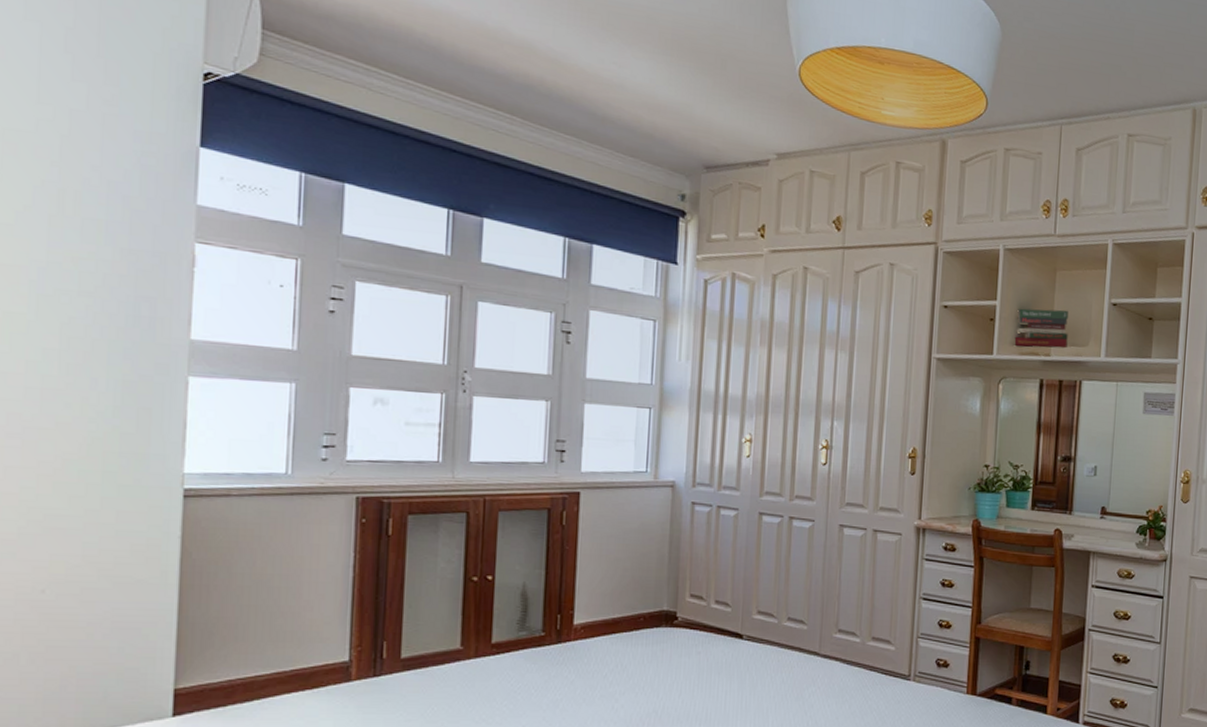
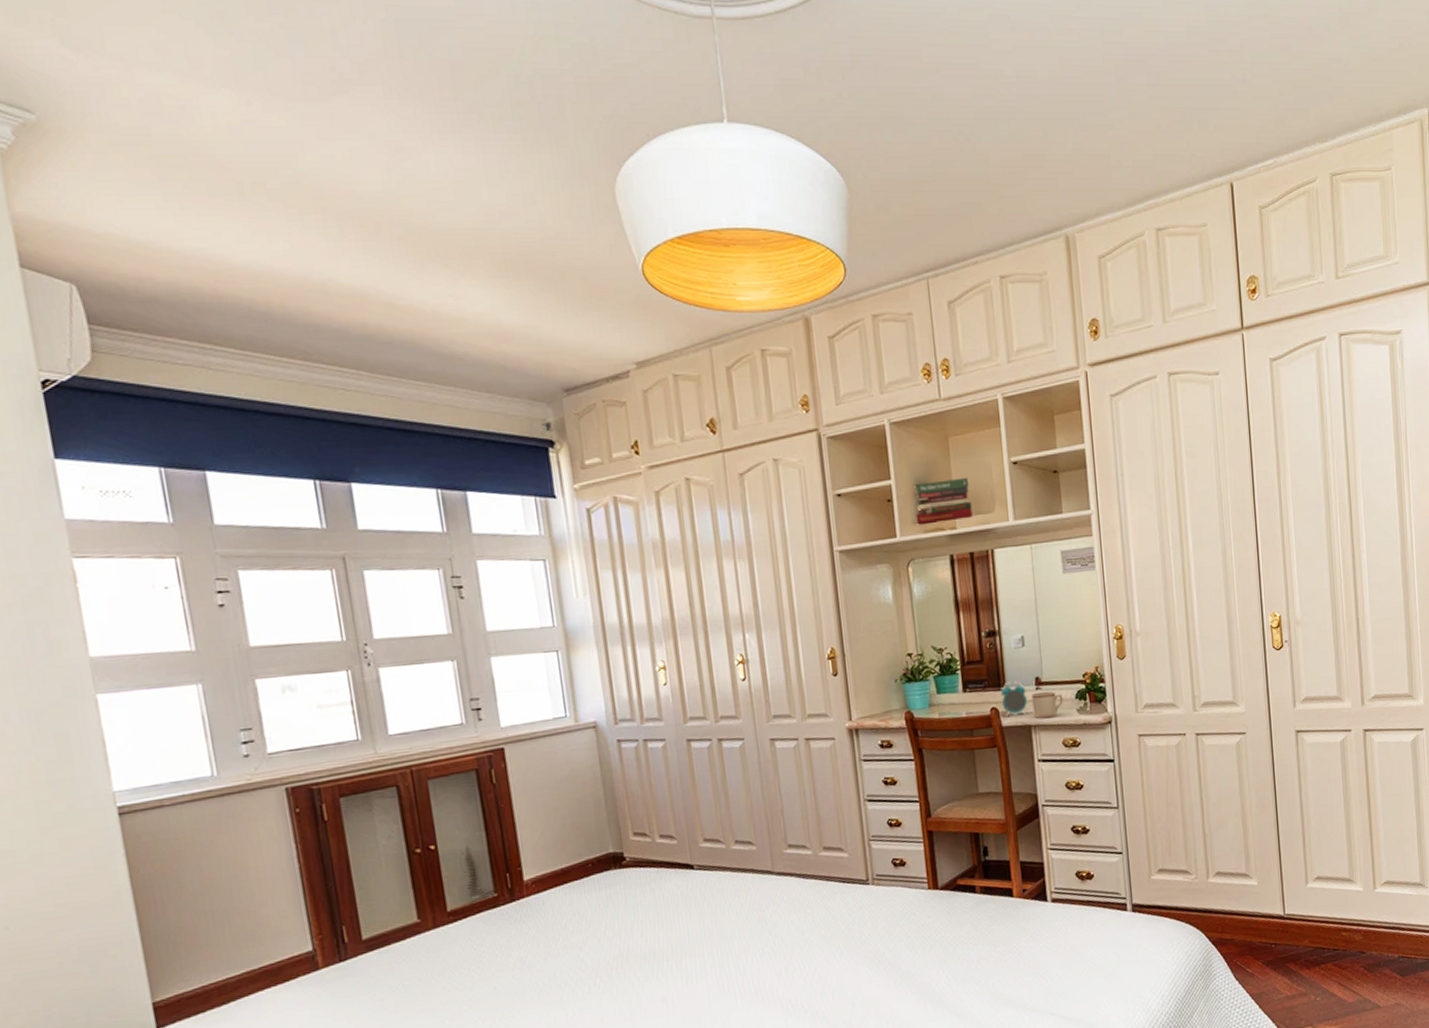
alarm clock: none [1066,506,1091,541] -> present [1001,680,1027,717]
mug: none [1094,521,1125,547] -> present [1032,691,1063,719]

